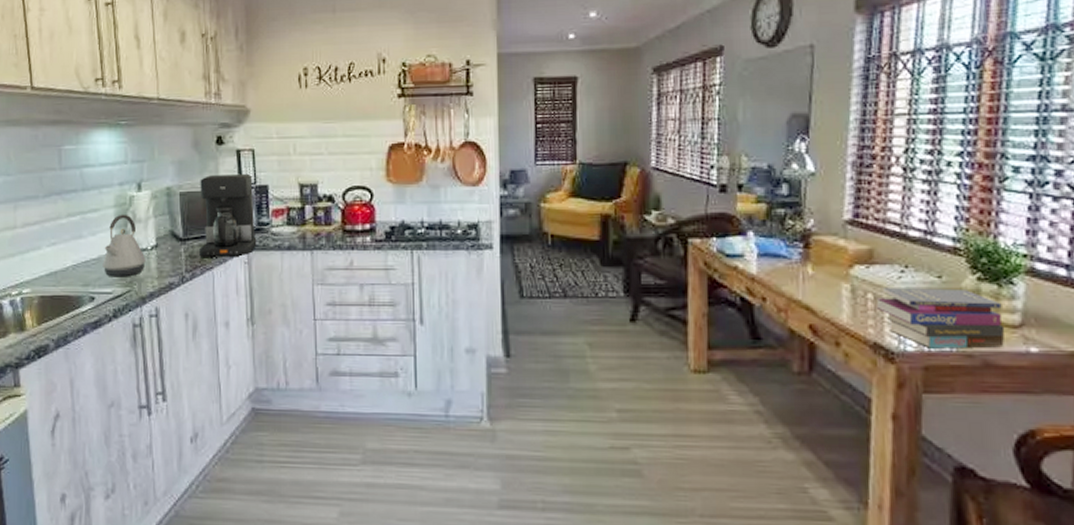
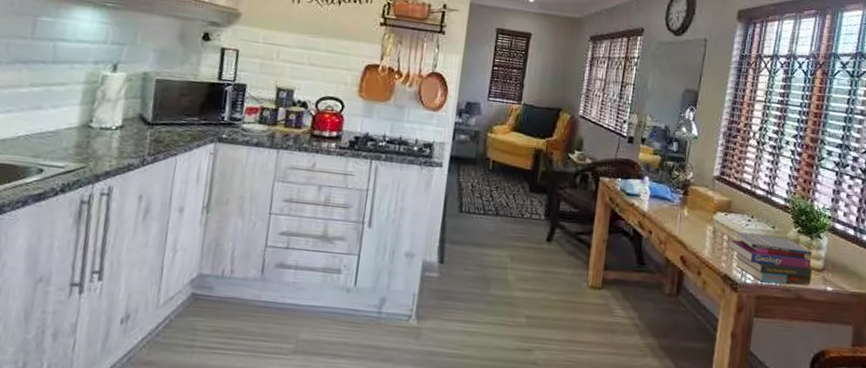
kettle: present [102,214,146,277] -> none [59,91,108,153]
coffee maker: present [199,173,257,257] -> none [165,67,233,147]

